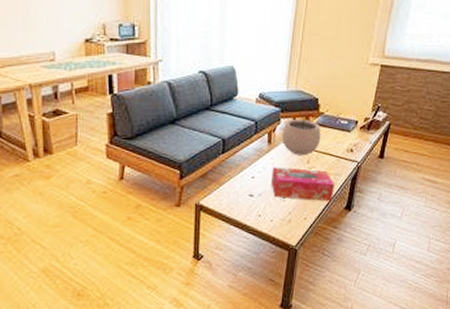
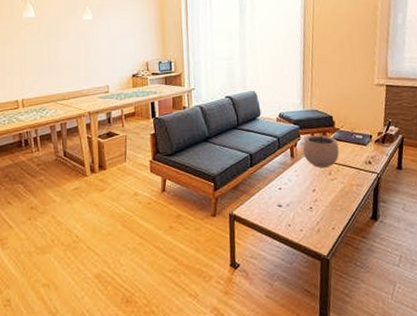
tissue box: present [270,167,334,202] -> none [296,179,358,212]

